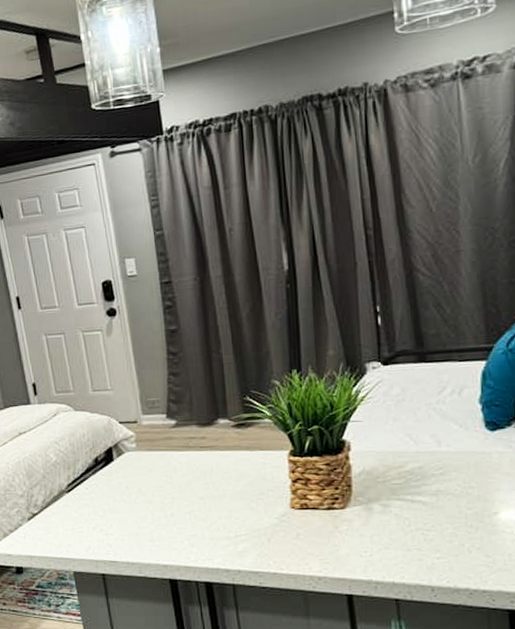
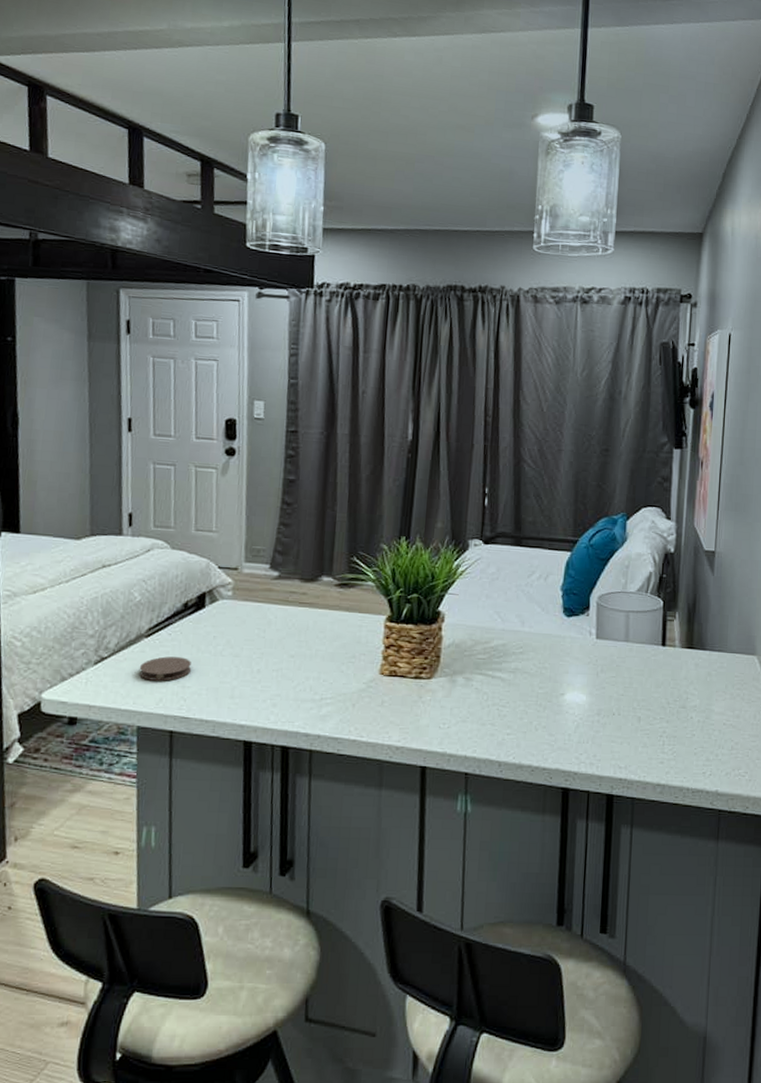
coaster: none [66,508,112,531] -> present [139,656,192,681]

